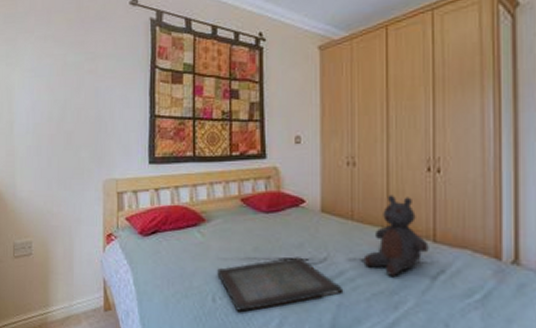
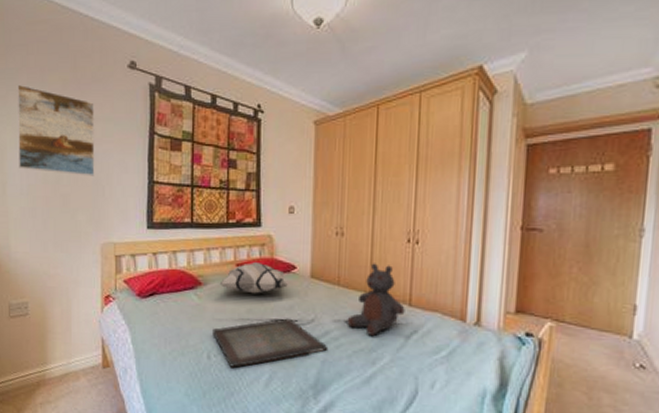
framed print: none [26,26,98,113] -> present [17,84,95,176]
decorative pillow: none [223,195,296,231] -> present [219,261,288,294]

